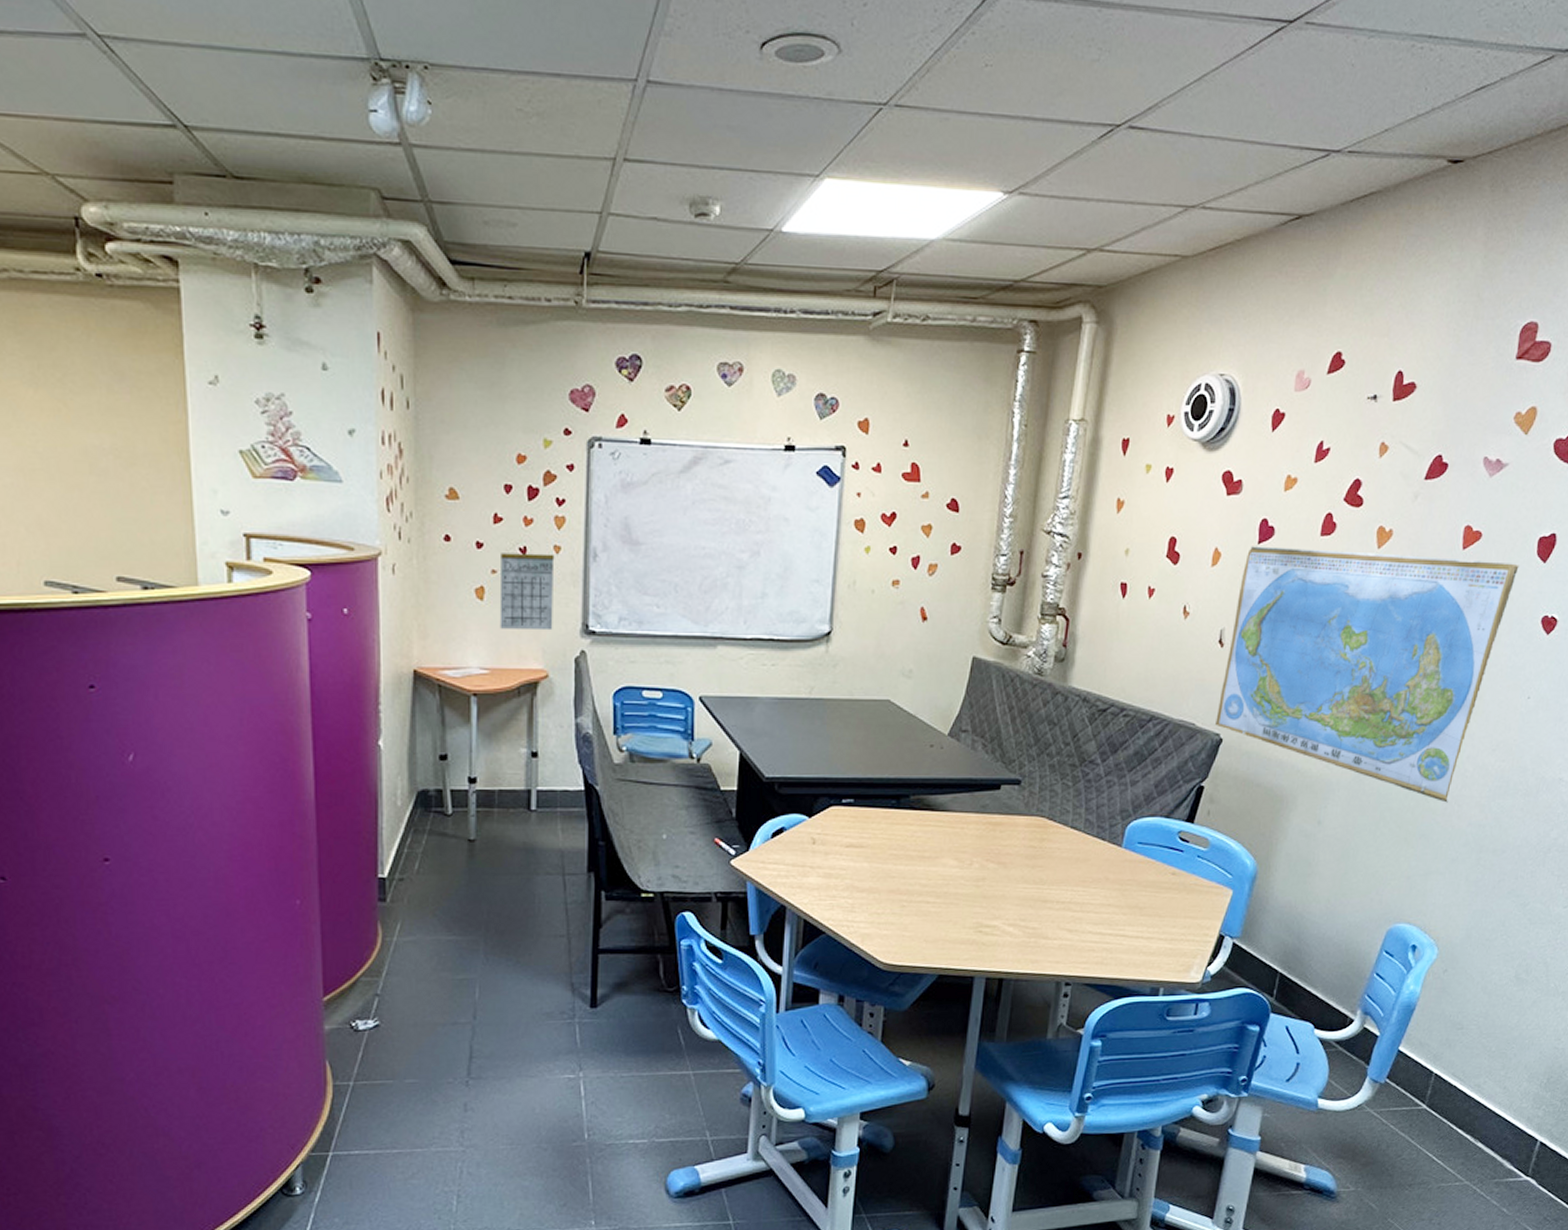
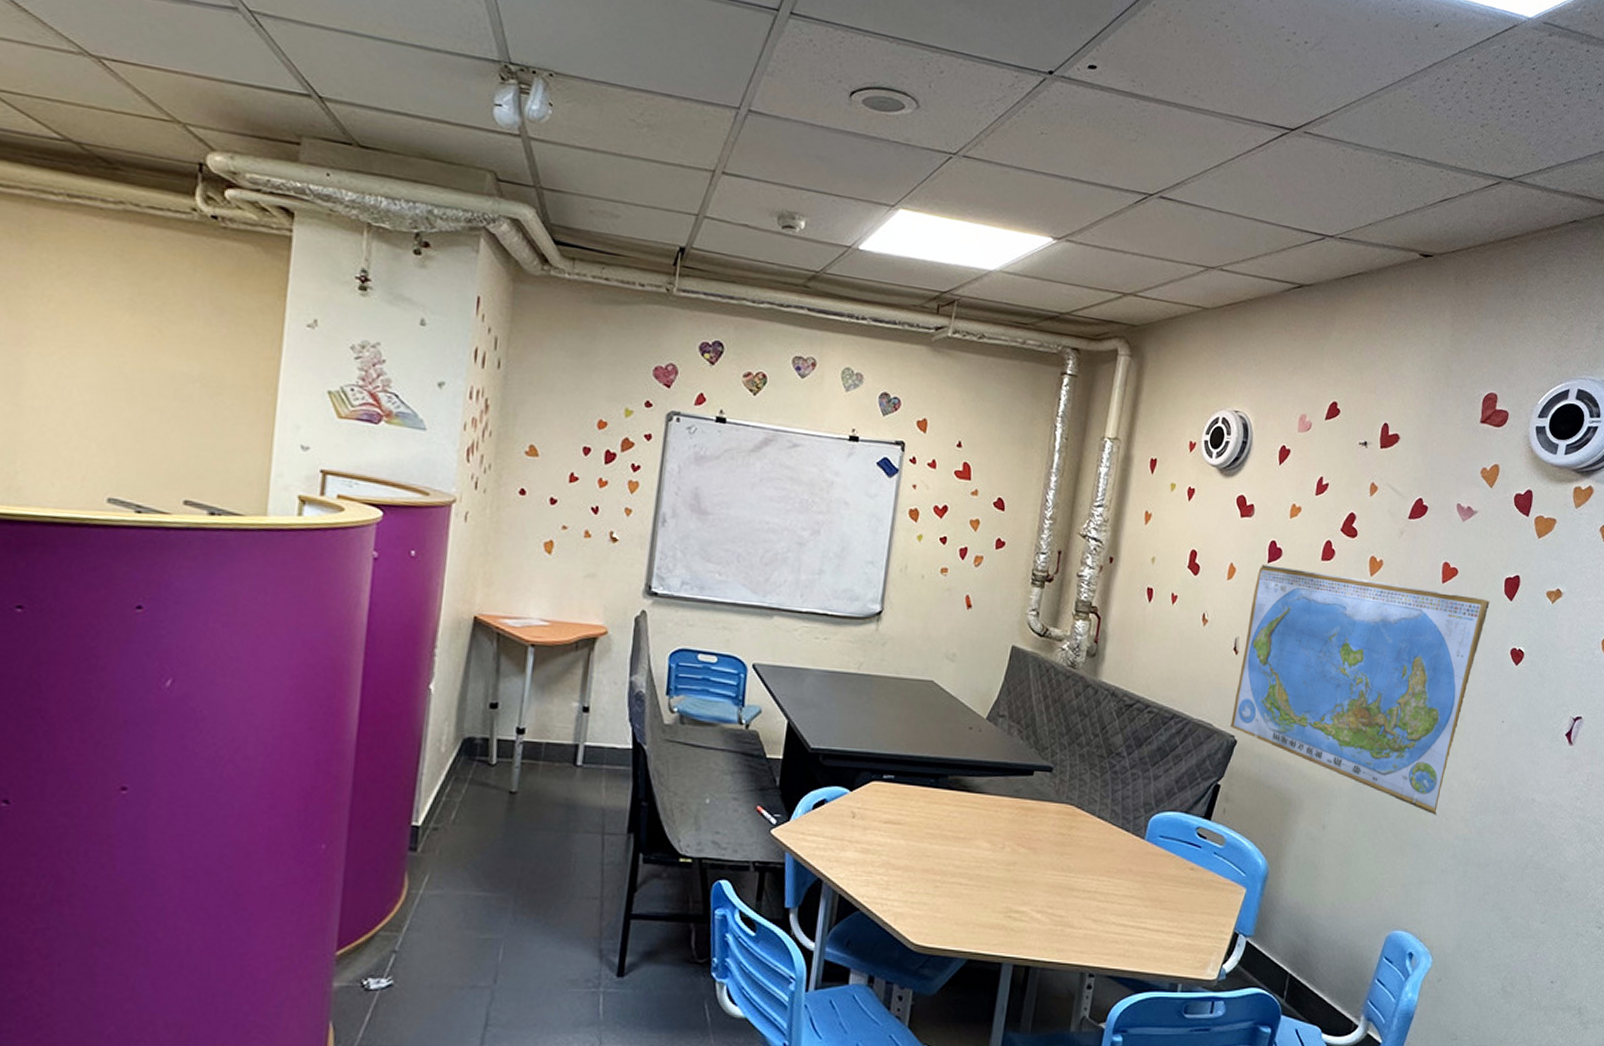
calendar: present [499,543,555,631] -> none [564,502,625,589]

